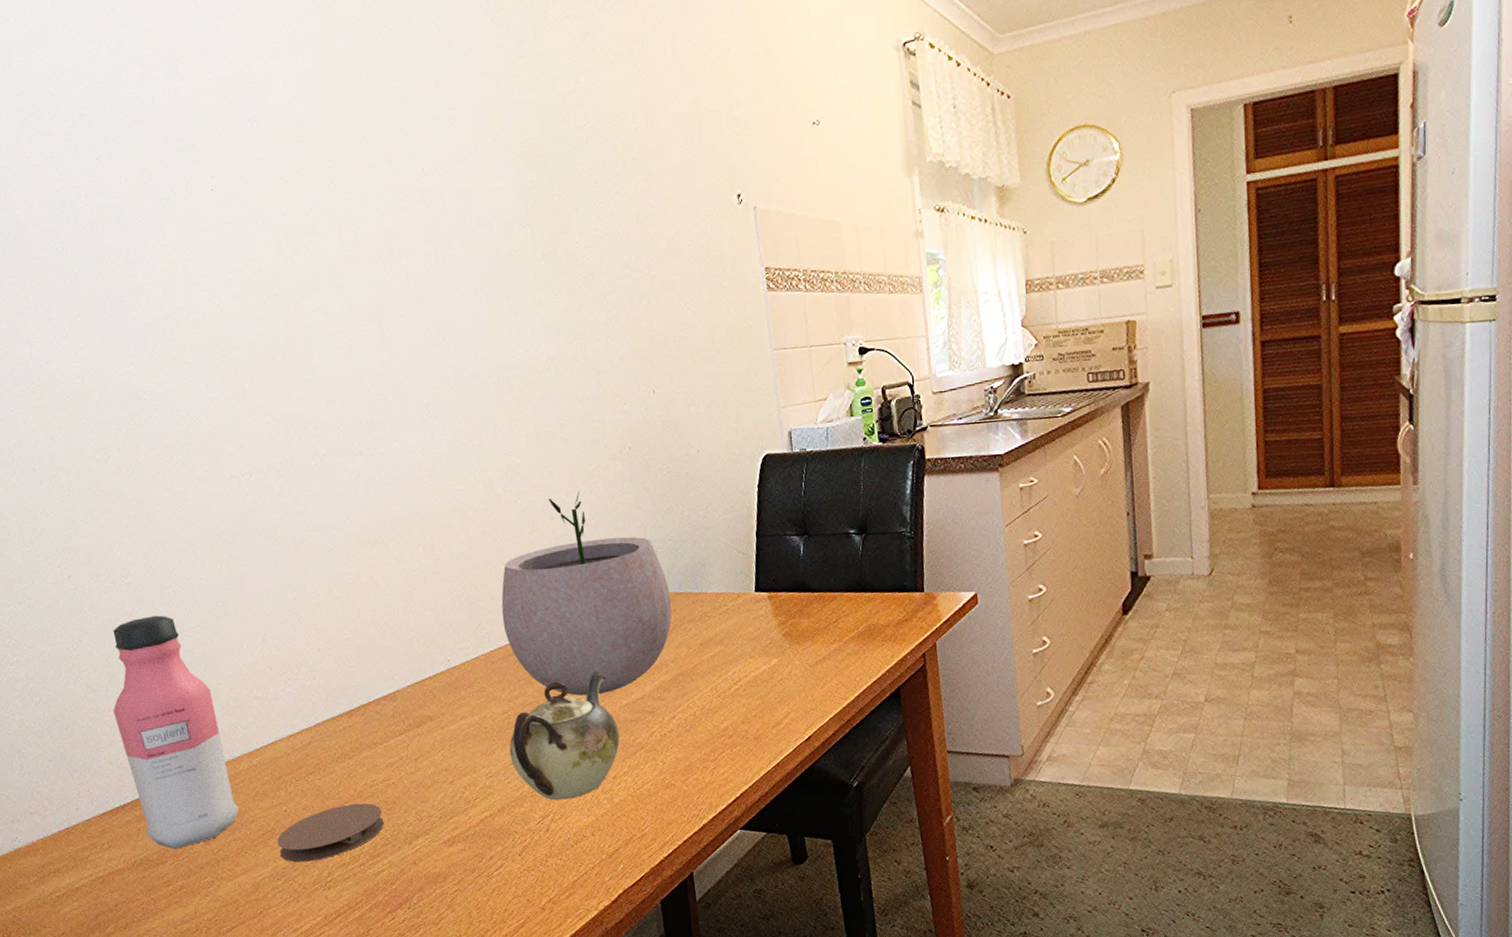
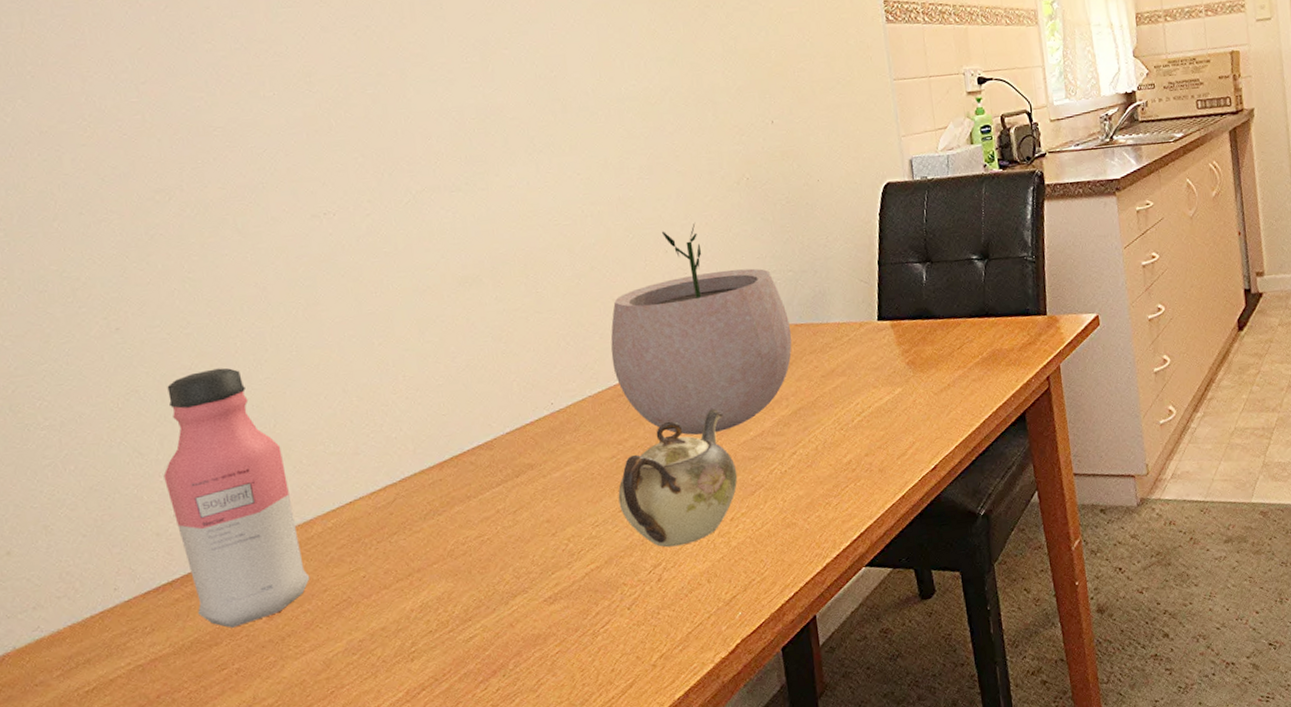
coaster: present [277,803,384,863] -> none [353,562,478,634]

